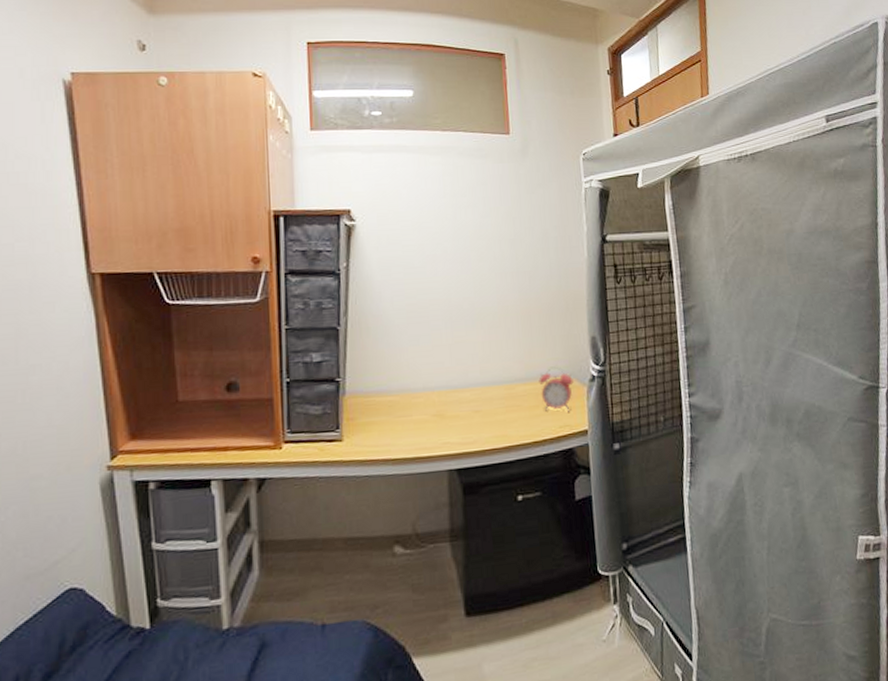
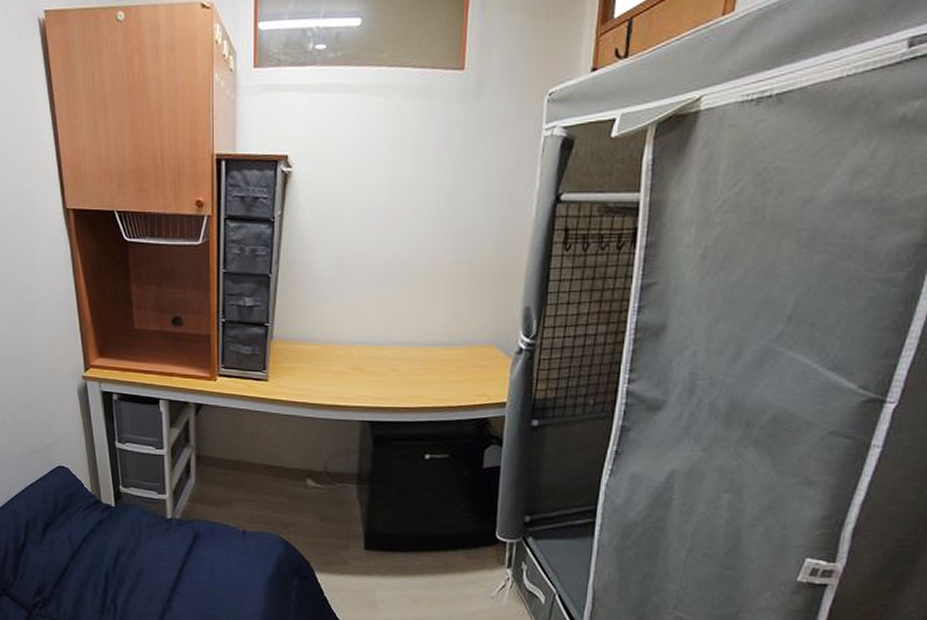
alarm clock: present [538,366,574,412] -> none [461,334,498,382]

